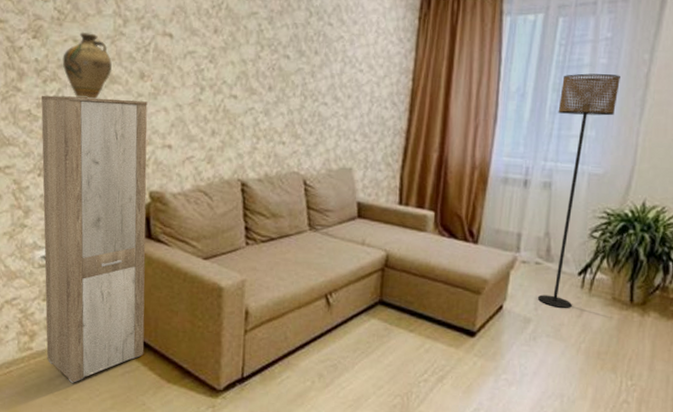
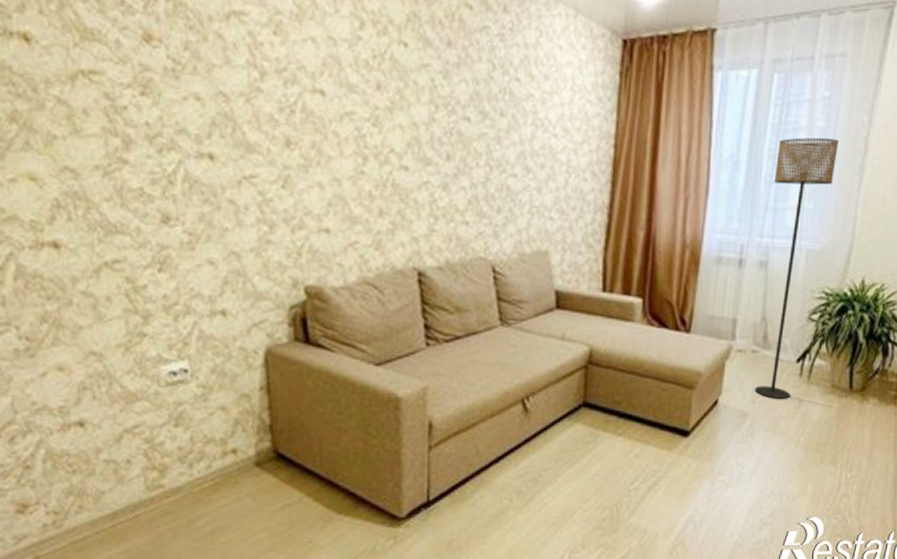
cabinet: present [41,95,148,383] -> none [156,168,308,524]
jug: present [62,31,113,99] -> none [182,87,249,173]

